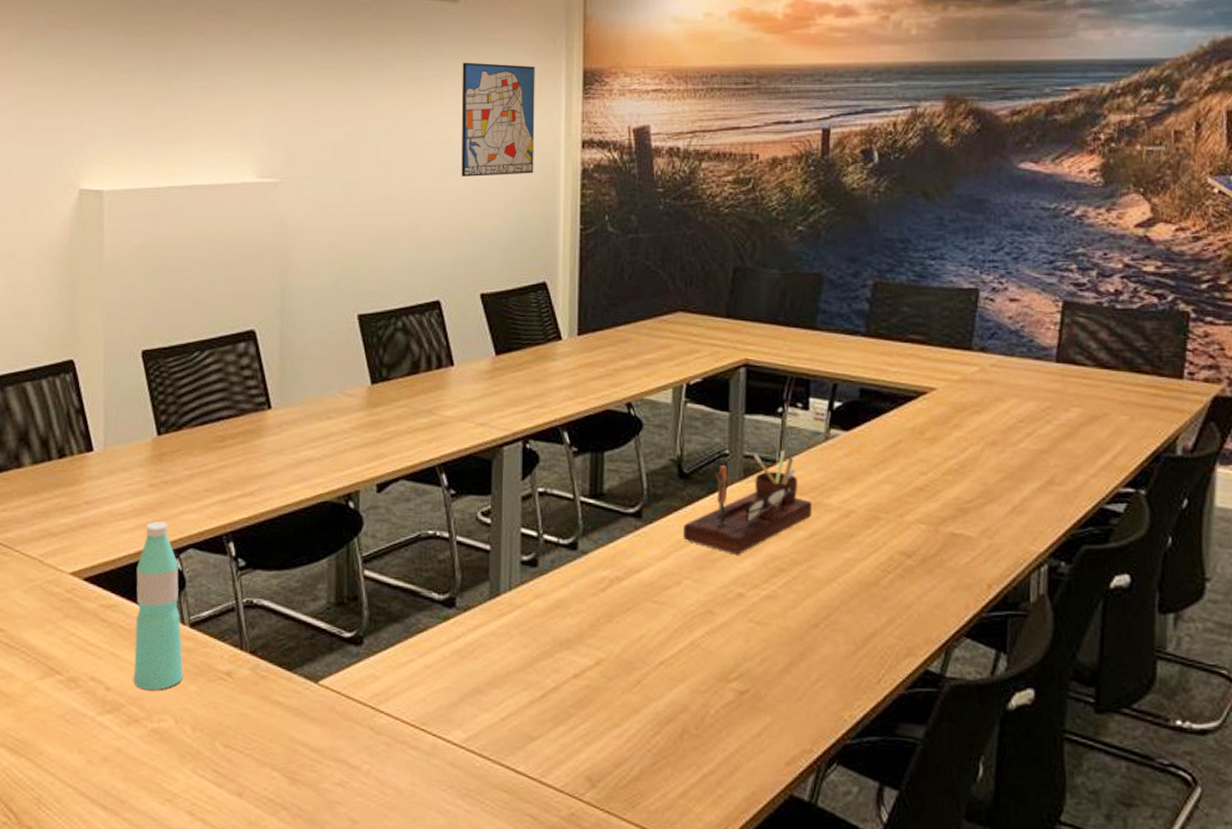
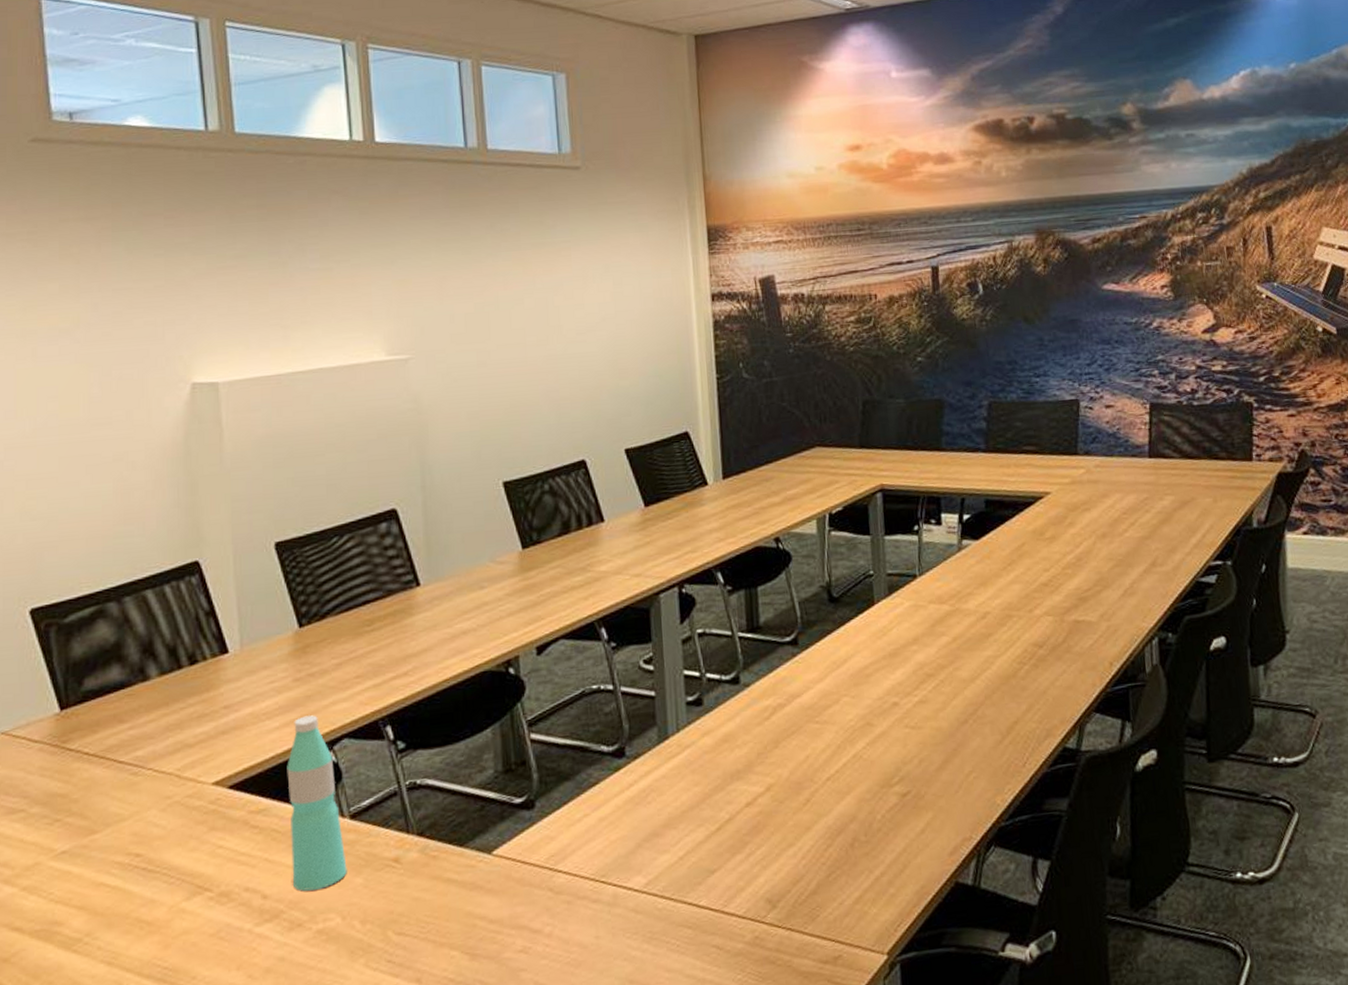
wall art: present [461,62,535,177] -> none [588,226,668,338]
desk organizer: present [682,449,813,555] -> none [837,564,953,667]

